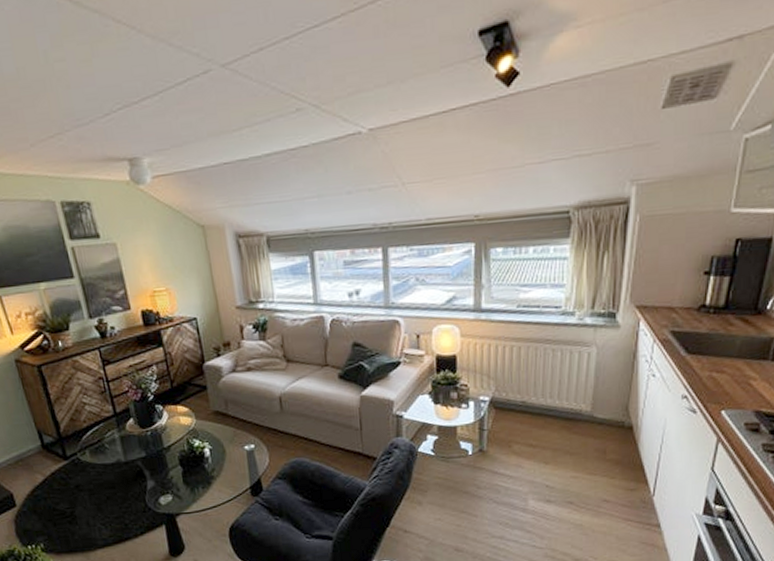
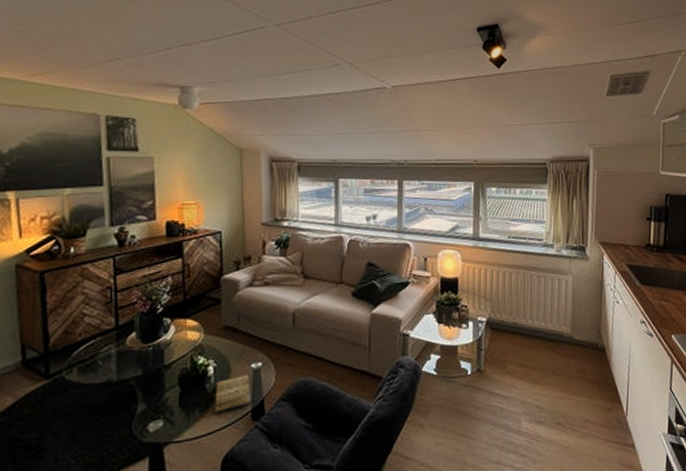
diary: none [213,455,249,490] -> present [213,374,251,414]

